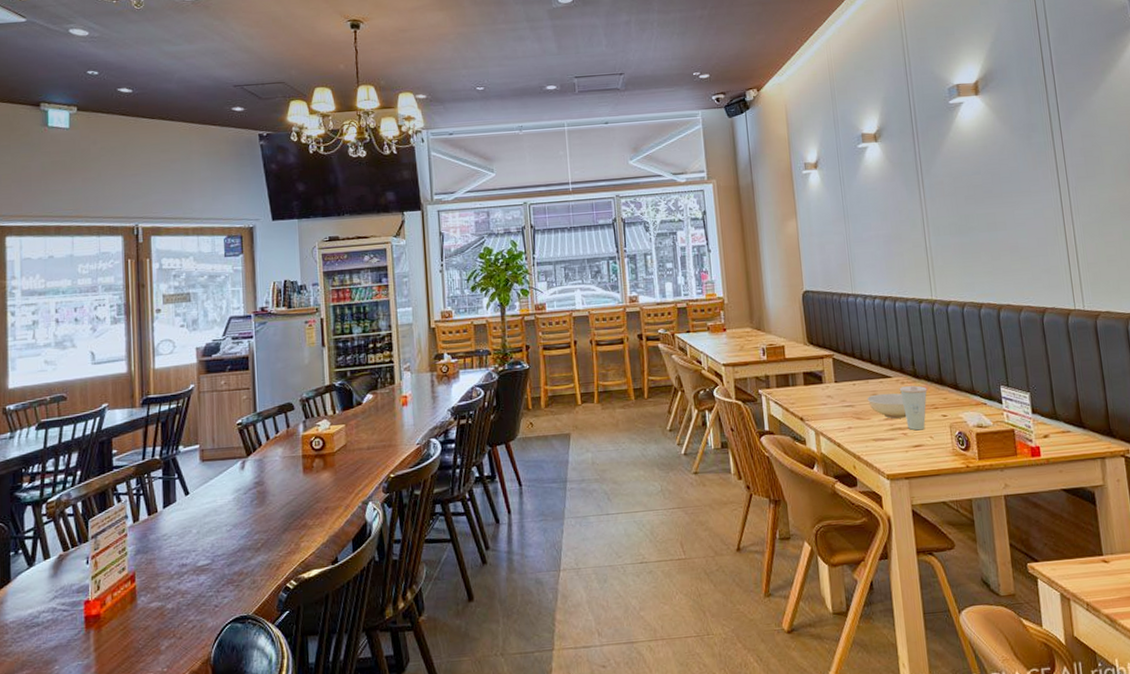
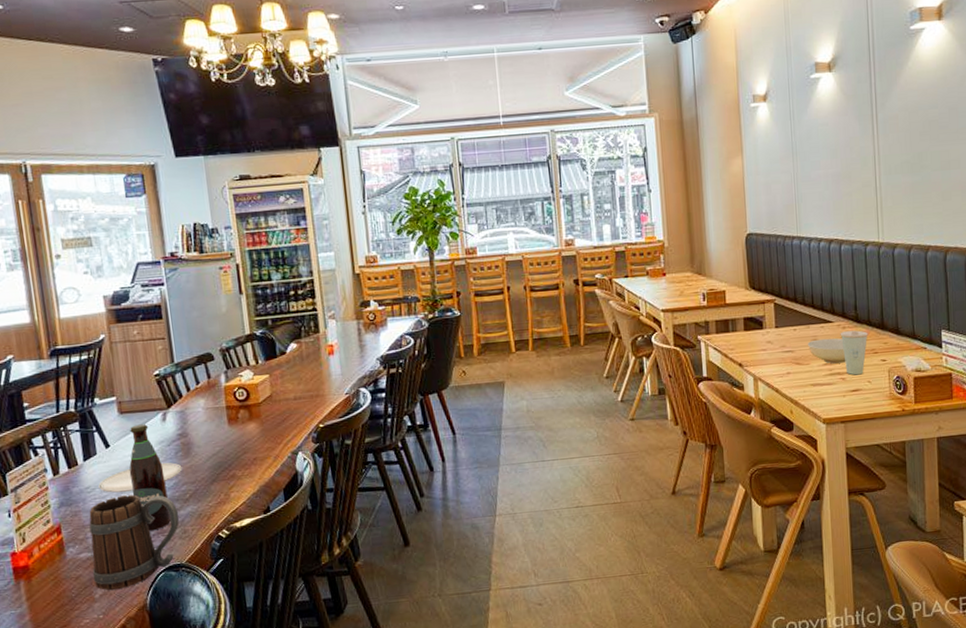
beer mug: none [161,543,249,642] -> present [89,494,179,590]
plate: none [175,510,256,541] -> present [98,462,182,493]
bottle: none [205,472,242,581] -> present [129,424,172,531]

